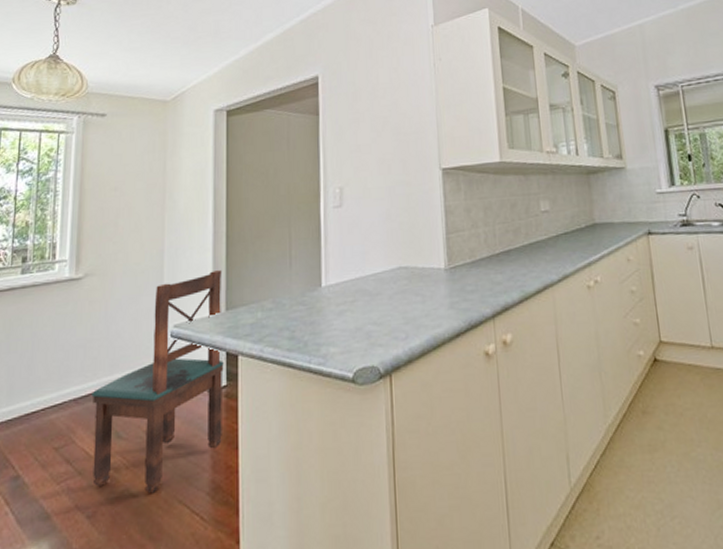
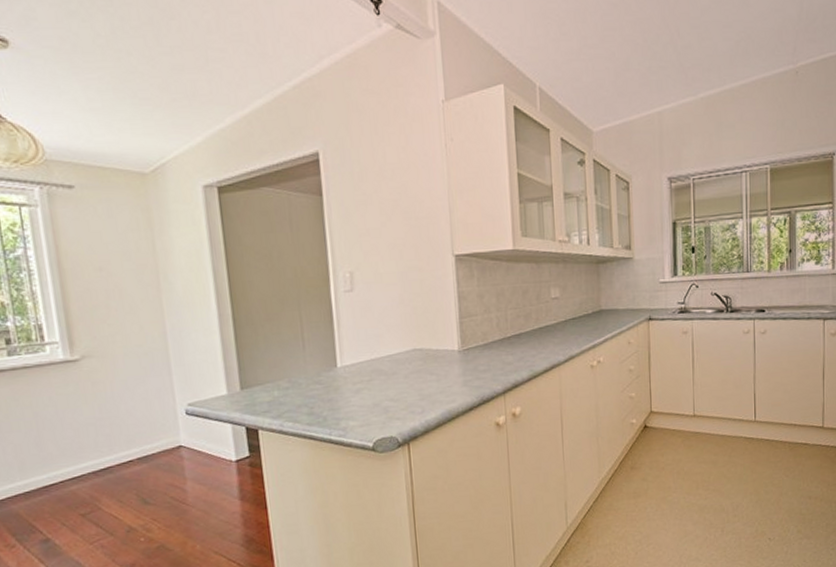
dining chair: present [92,270,224,494] -> none [111,352,251,548]

